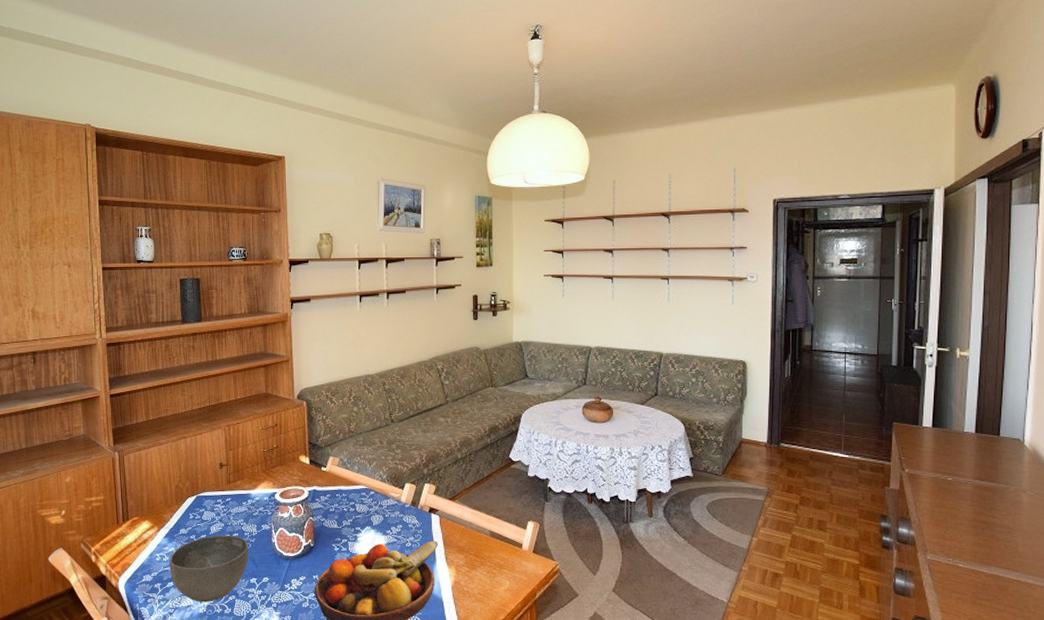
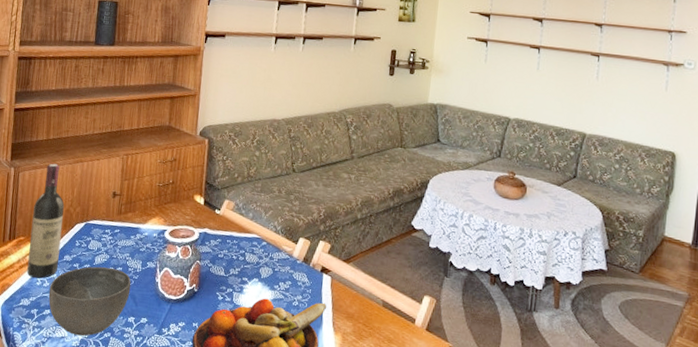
wine bottle: none [143,443,175,554] -> present [27,163,65,279]

